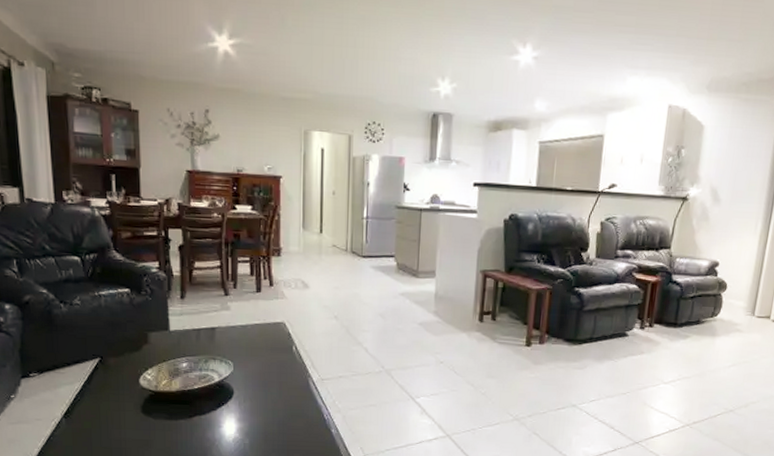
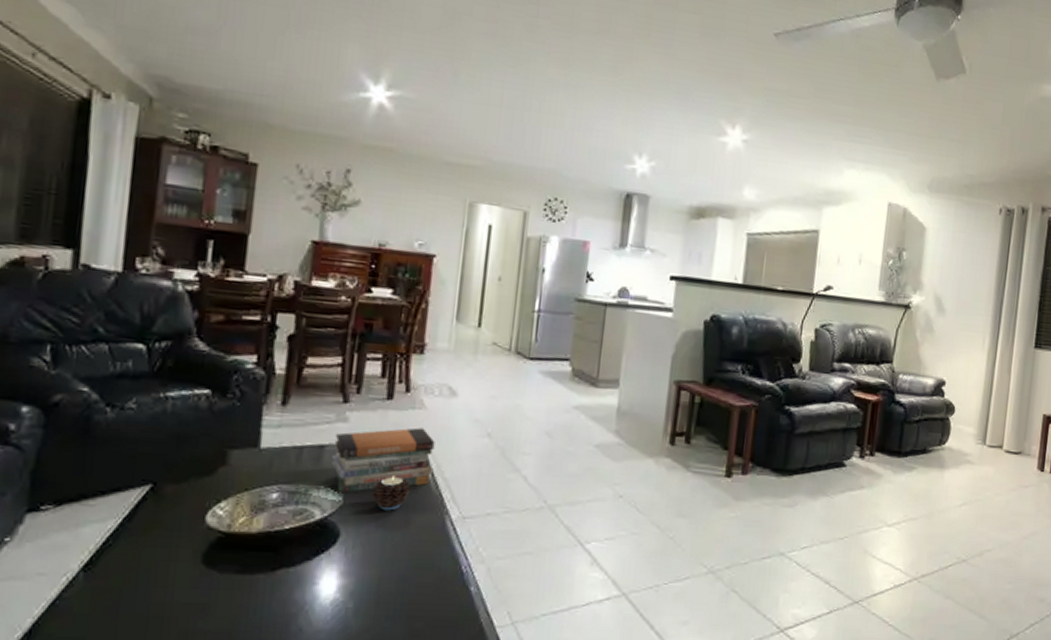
book stack: none [222,313,296,363] -> present [332,427,435,494]
candle: none [253,349,280,375] -> present [372,476,411,511]

